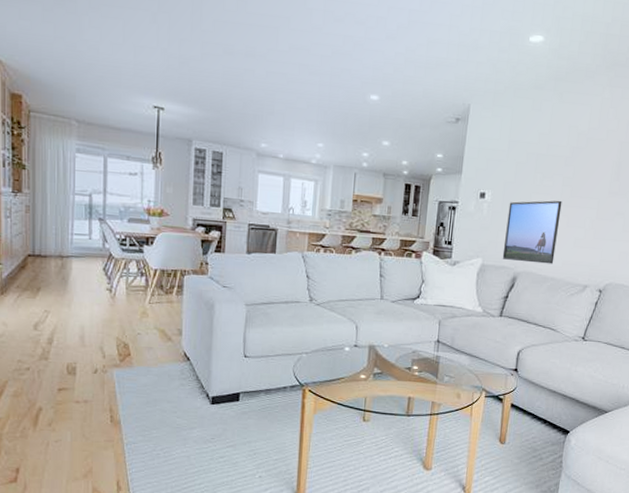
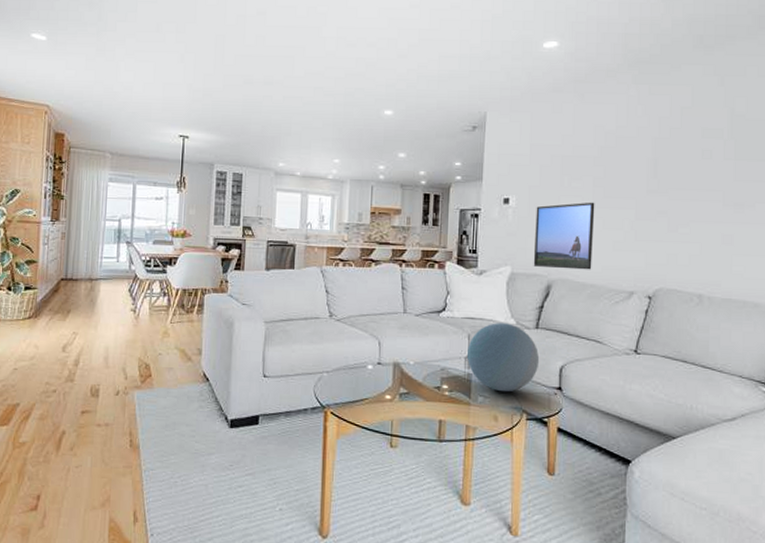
decorative orb: none [437,310,501,373] -> present [467,323,540,392]

